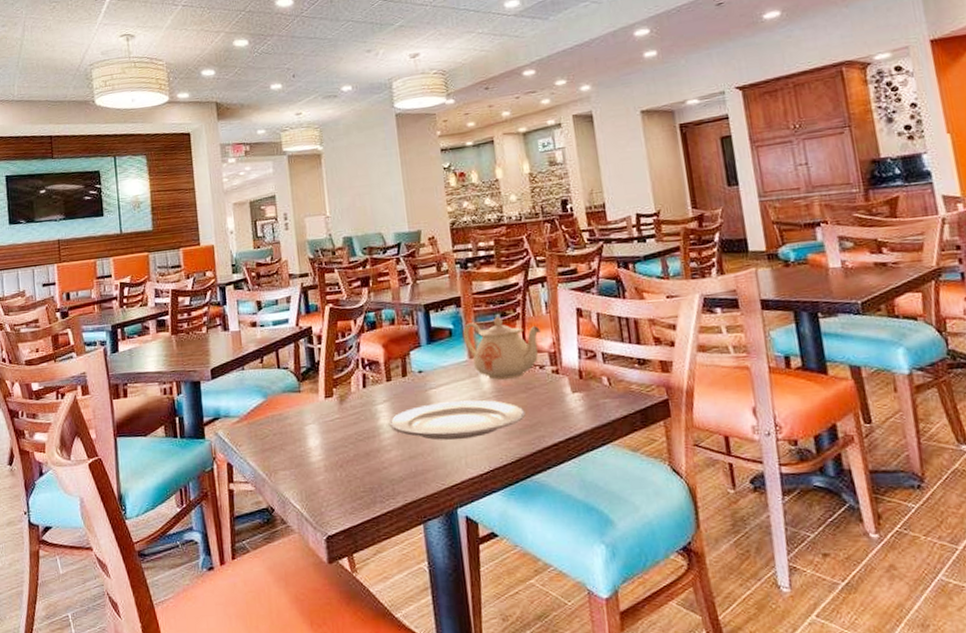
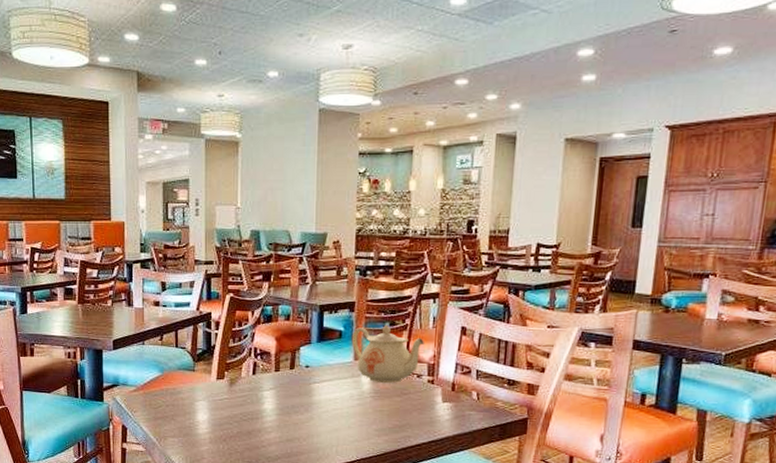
plate: present [389,400,526,441] -> none [273,396,397,431]

